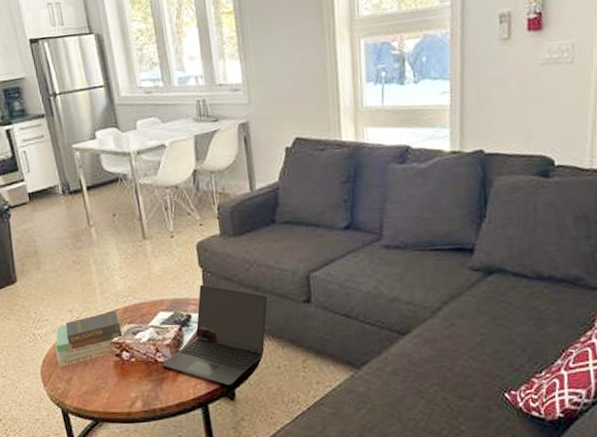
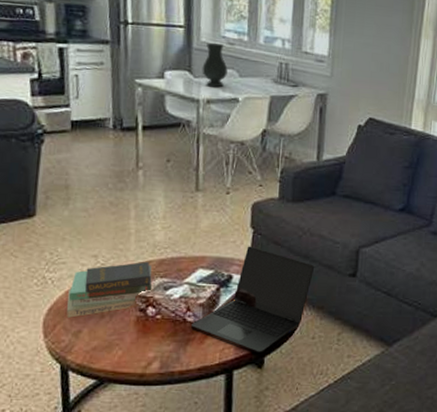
vase: none [127,95,151,139] -> present [202,43,228,88]

